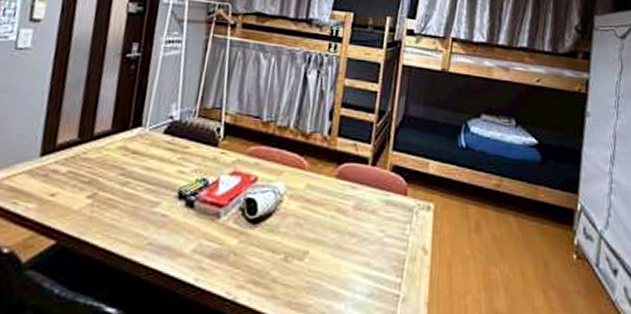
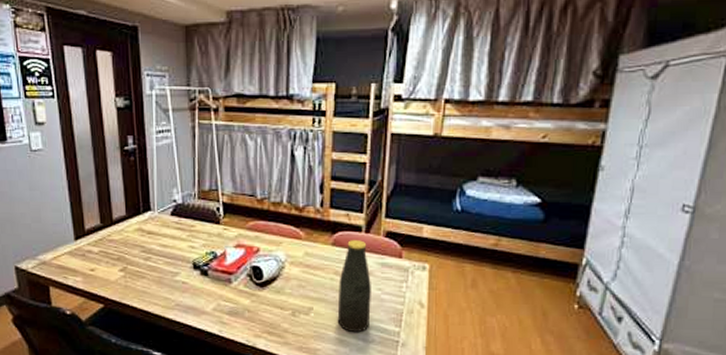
bottle: none [334,173,374,284] -> present [337,240,371,333]

